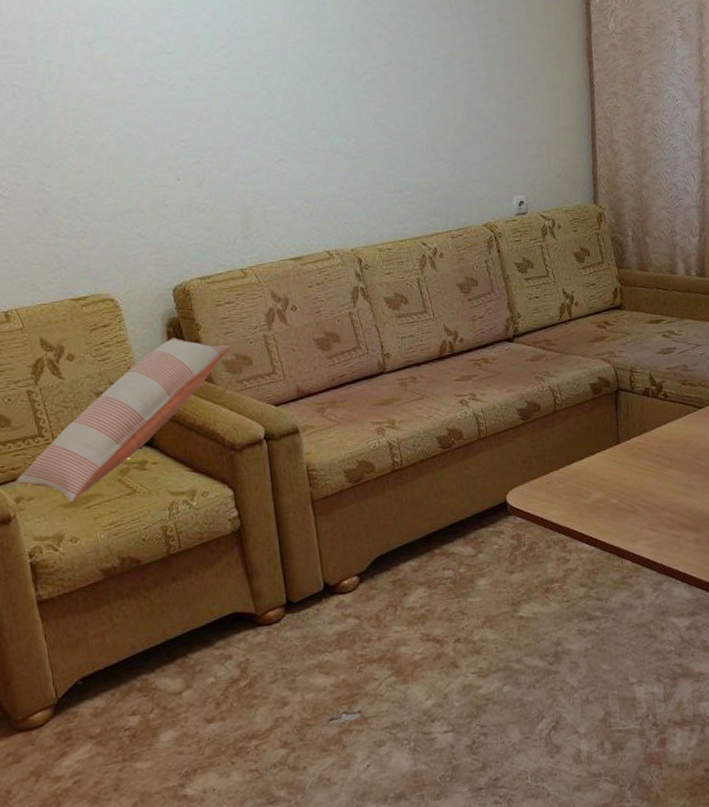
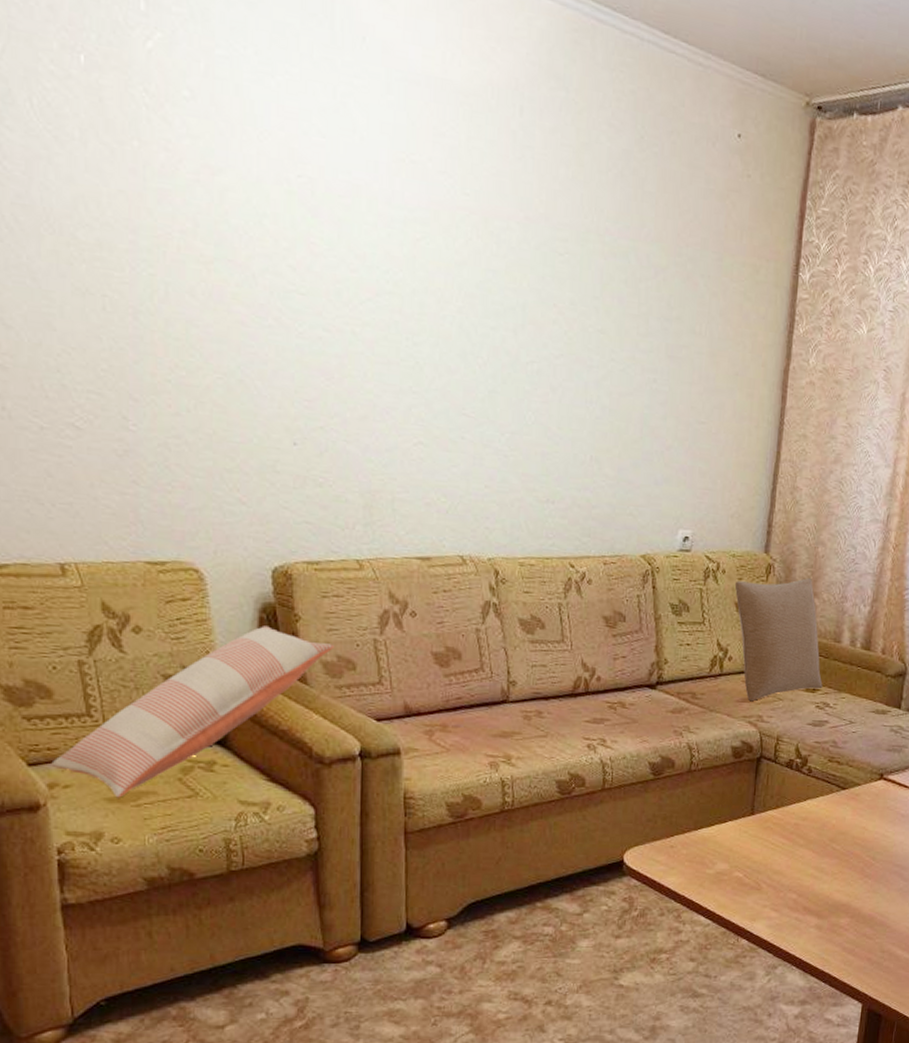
pillow: none [570,220,666,341] -> present [734,578,823,702]

